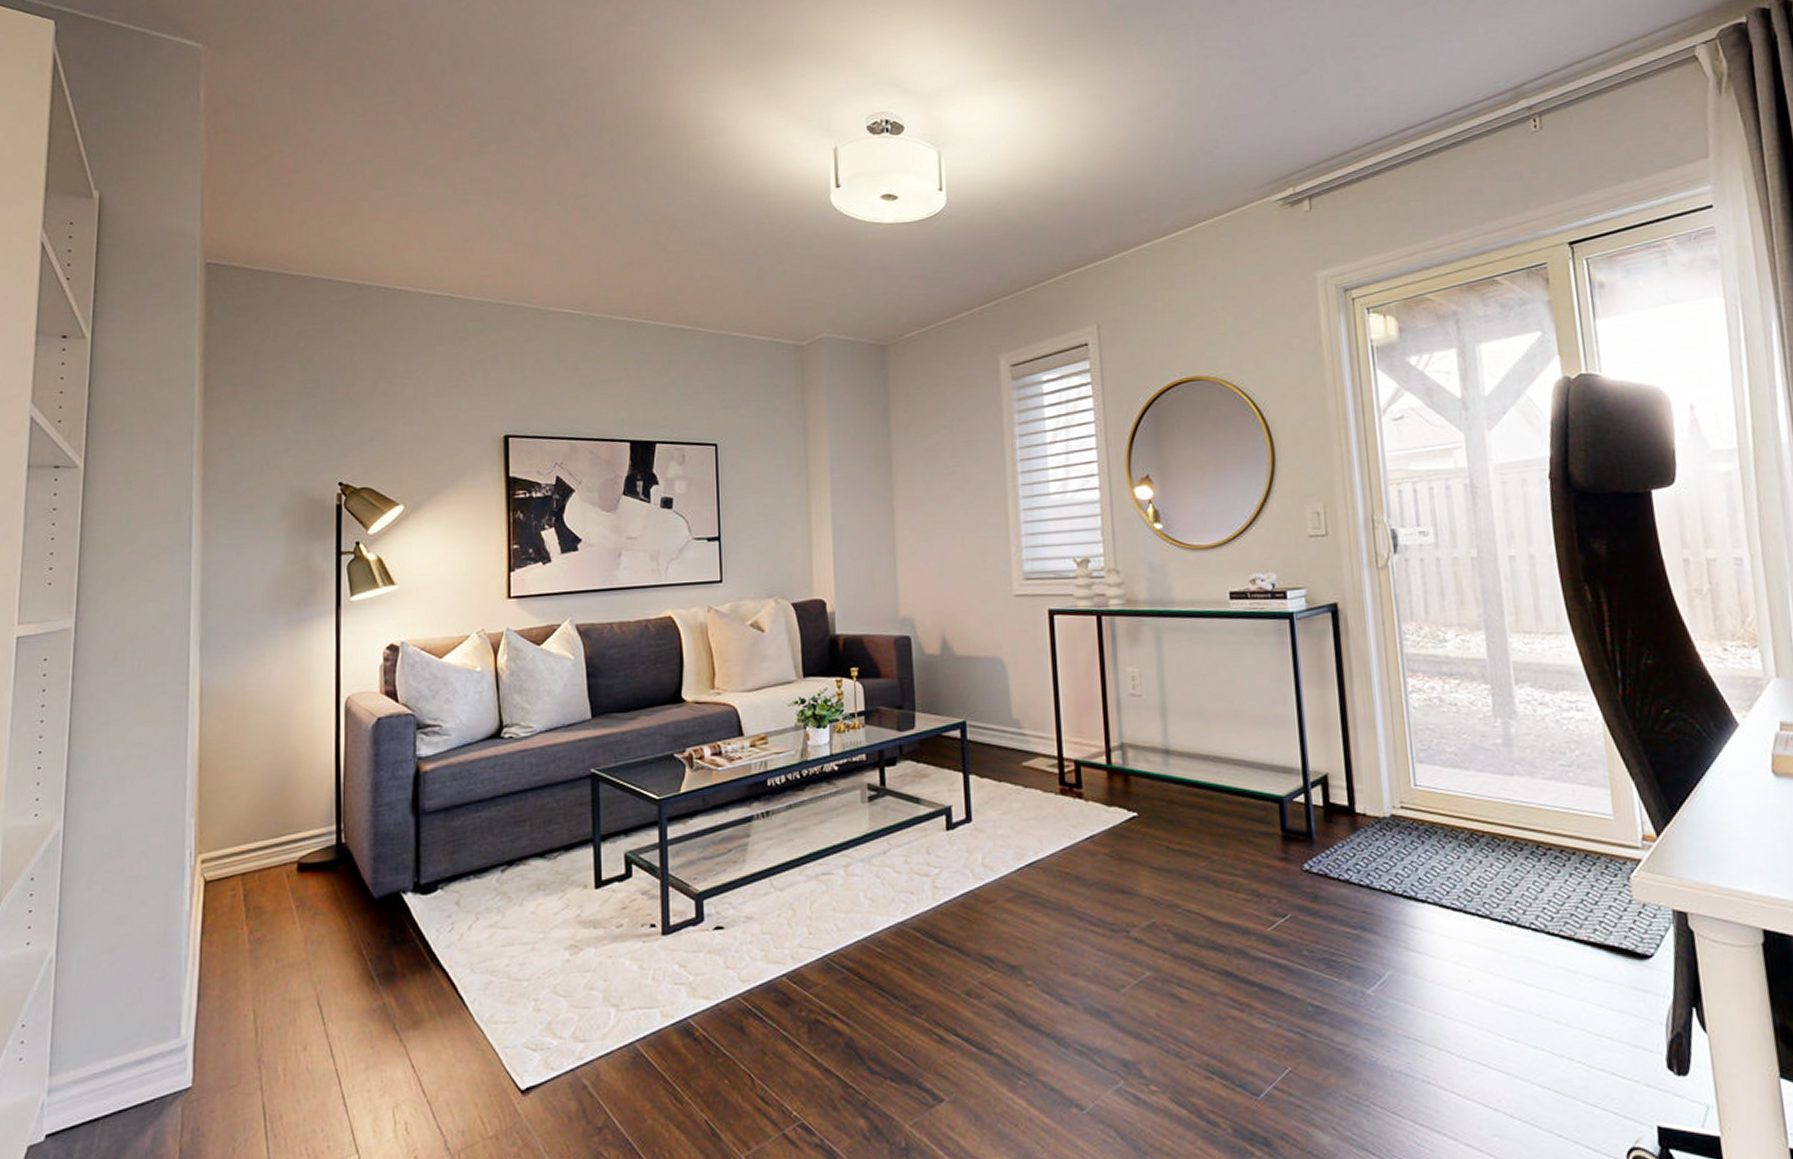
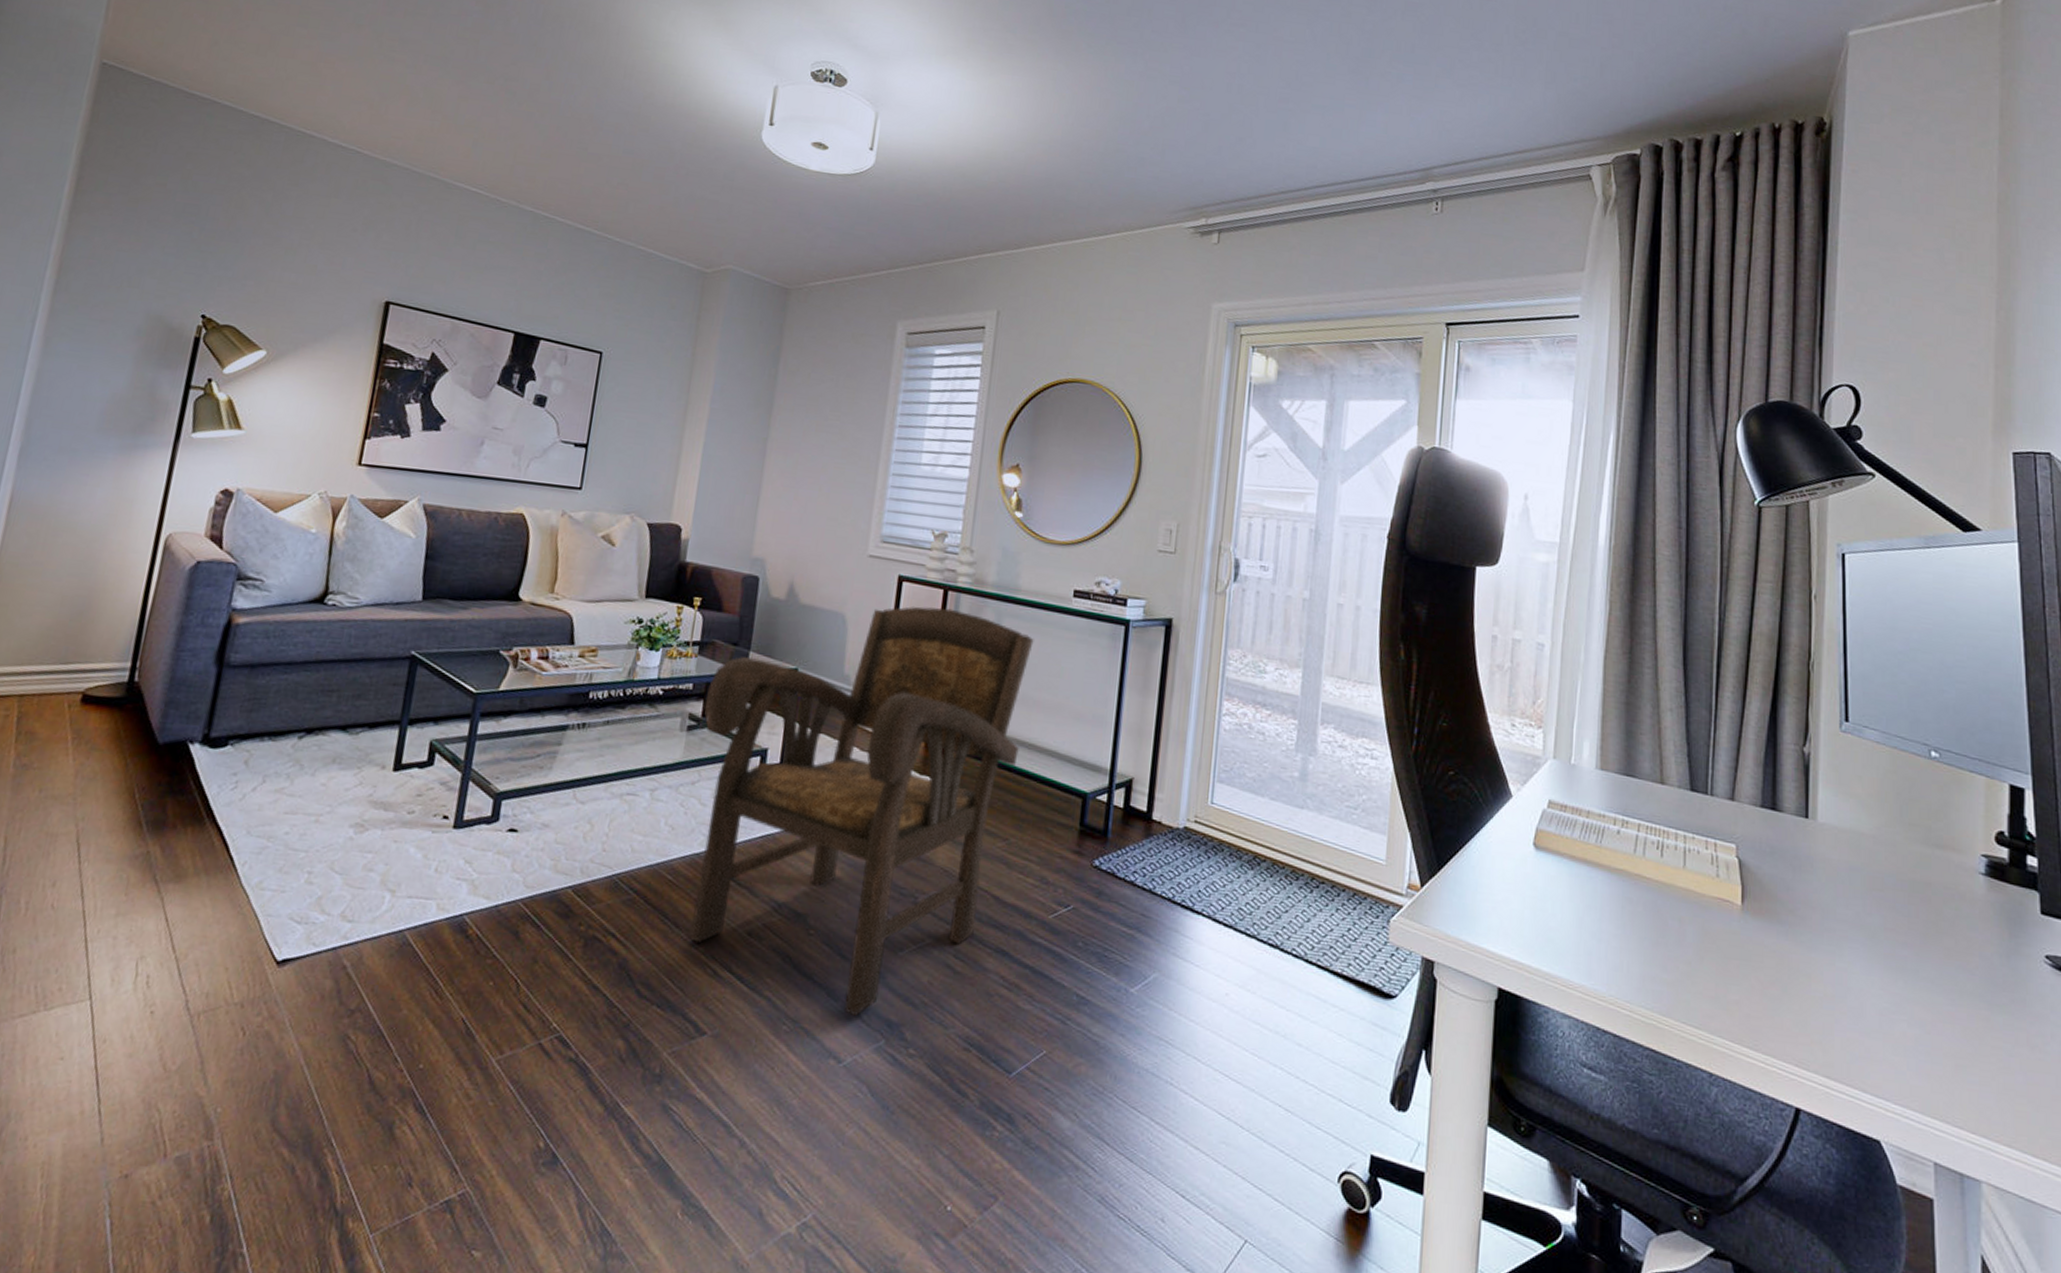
armchair: none [880,633,1205,1062] -> present [690,606,1034,1017]

